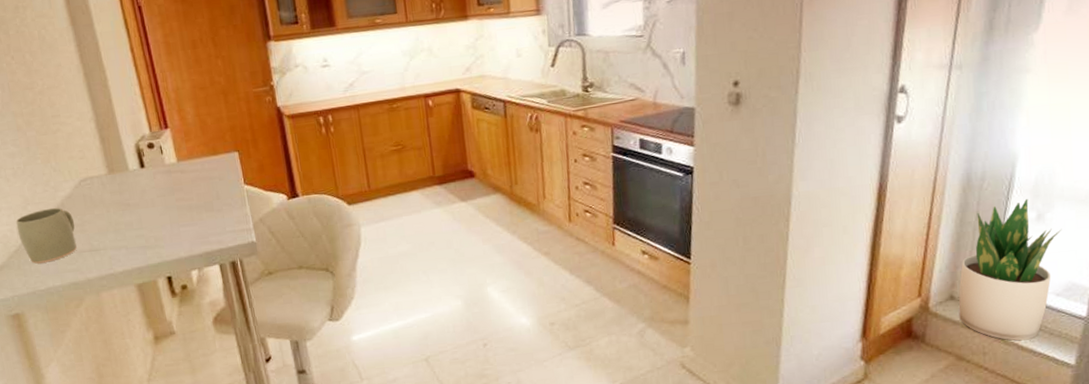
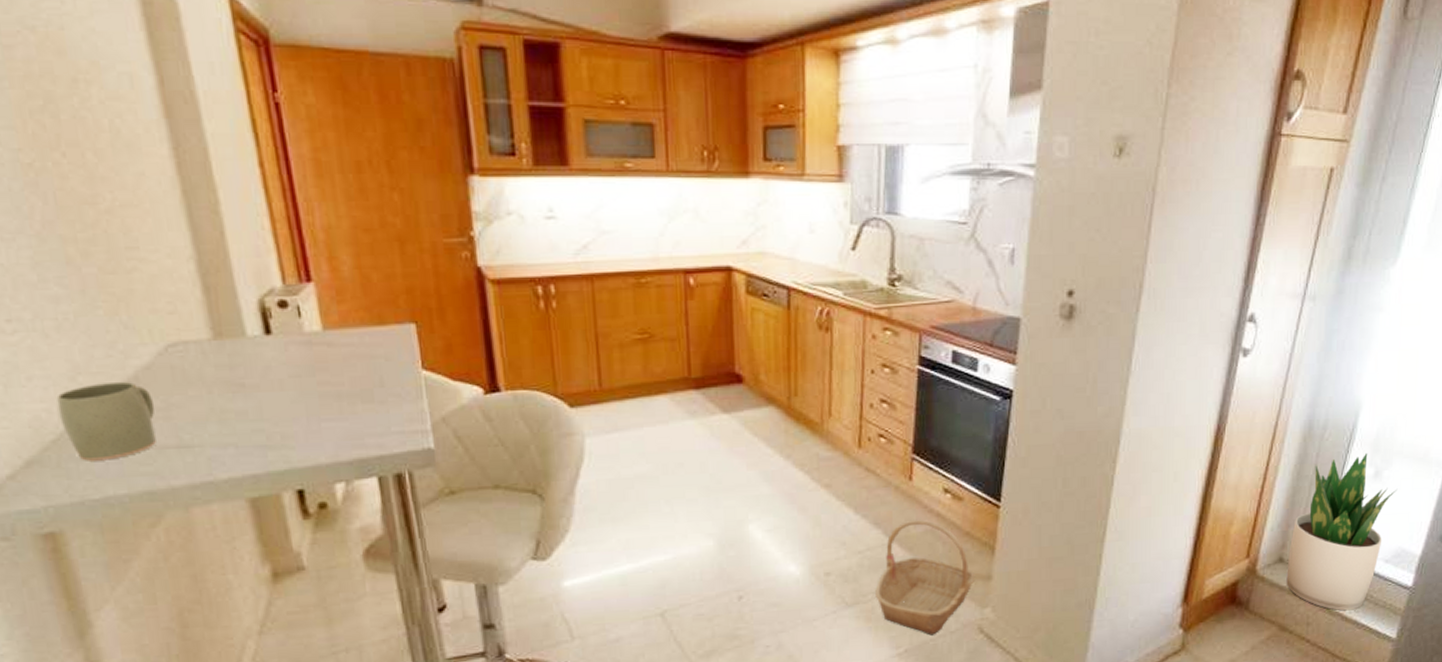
basket: none [592,277,675,371] -> present [875,519,976,636]

